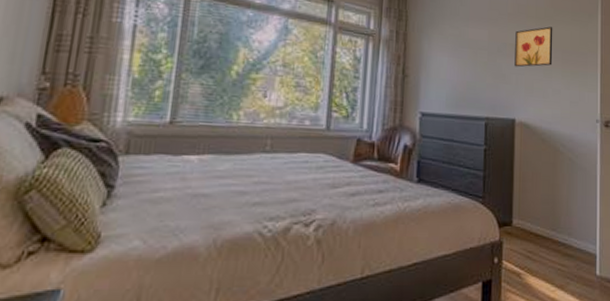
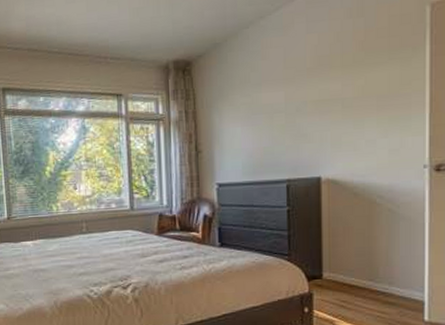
wall art: present [514,26,553,67] -> none [317,72,365,124]

